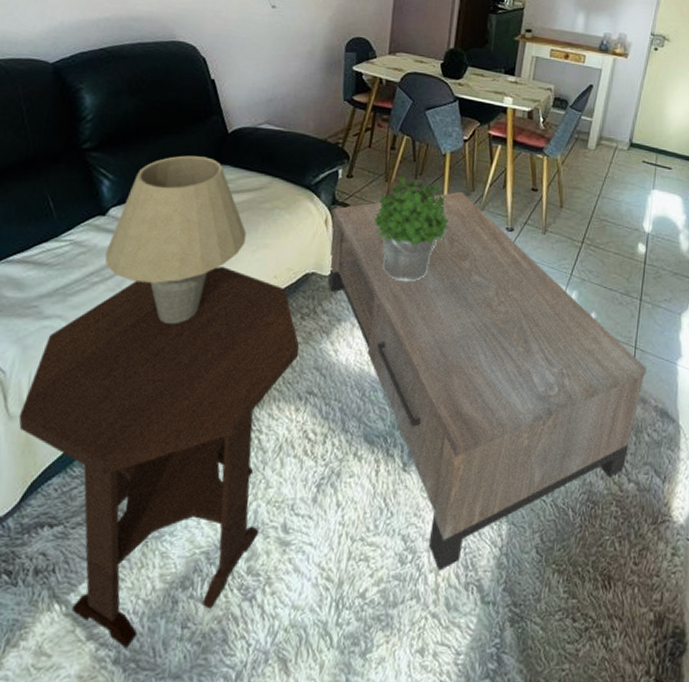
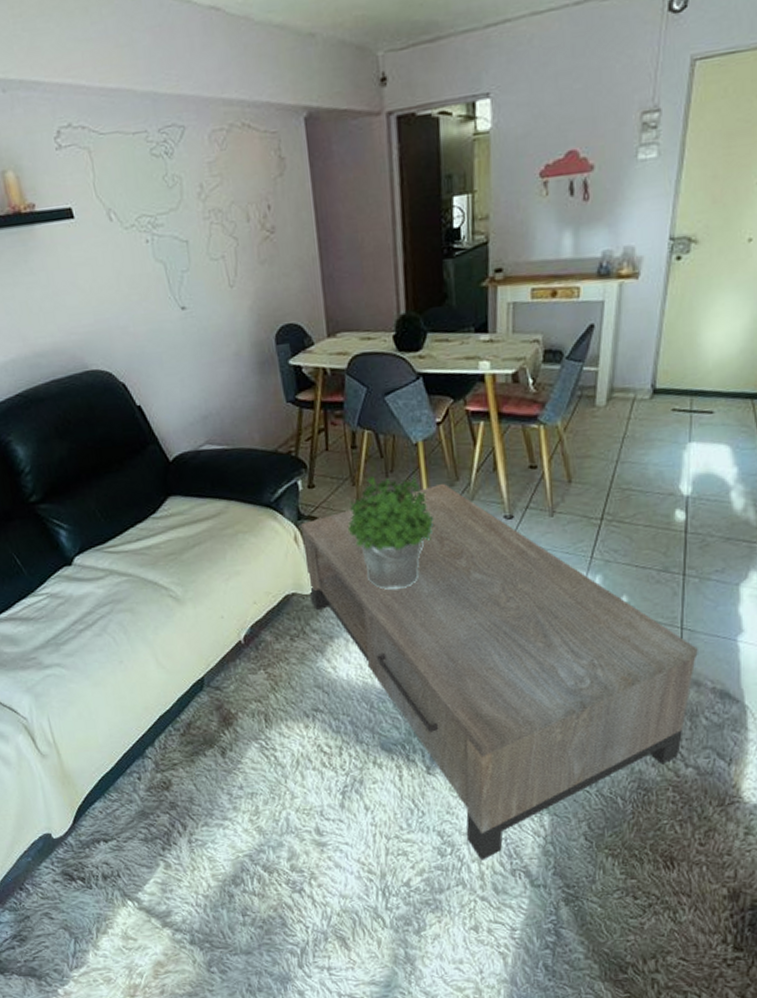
side table: present [18,265,299,649] -> none [49,598,297,933]
table lamp: present [105,155,246,325] -> none [82,490,216,661]

